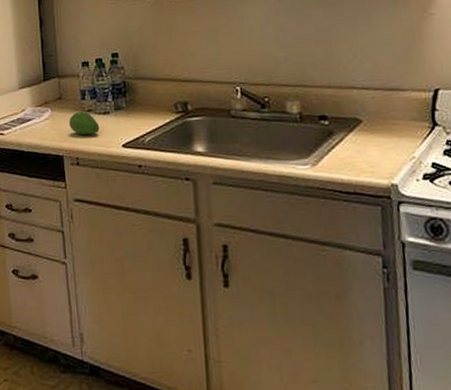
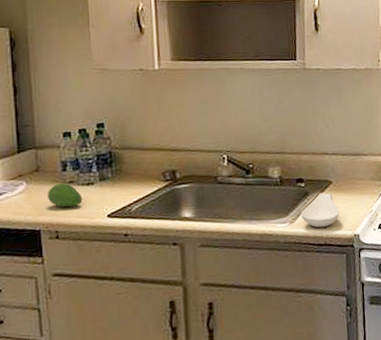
spoon rest: none [324,132,373,173] -> present [300,192,340,228]

